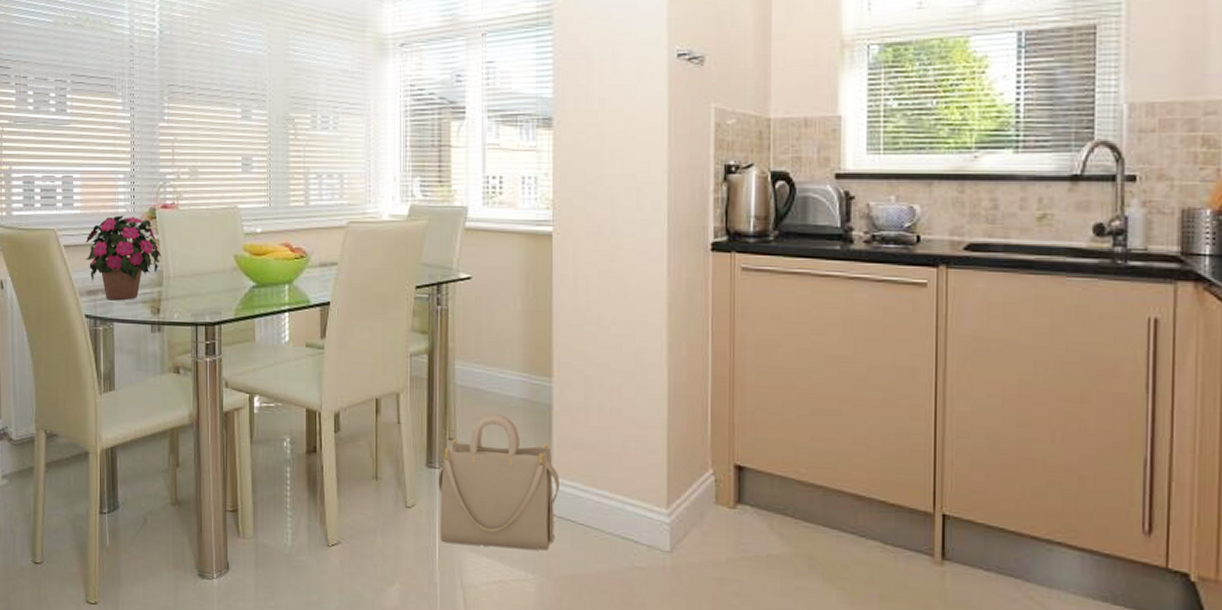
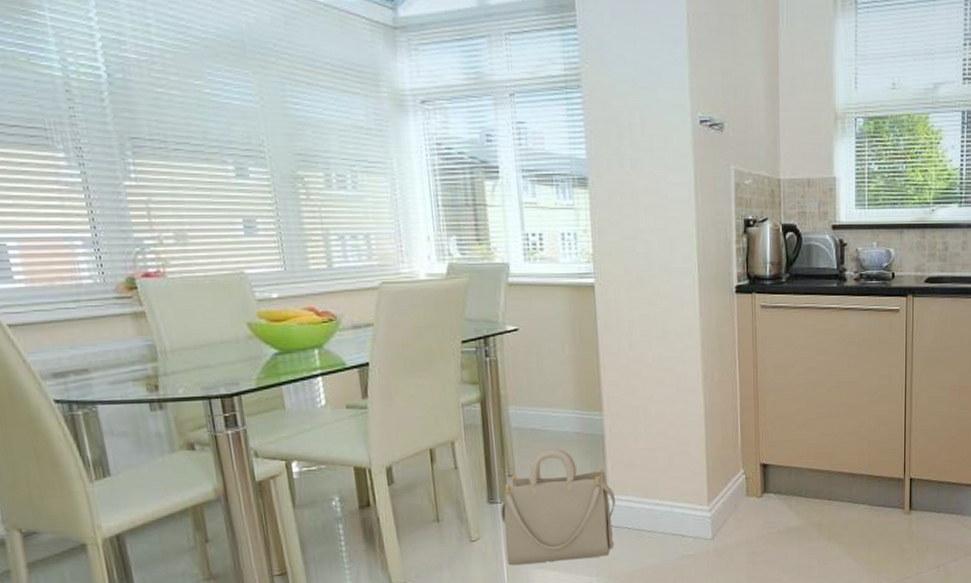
potted flower: present [84,215,162,301] -> none [39,287,152,382]

